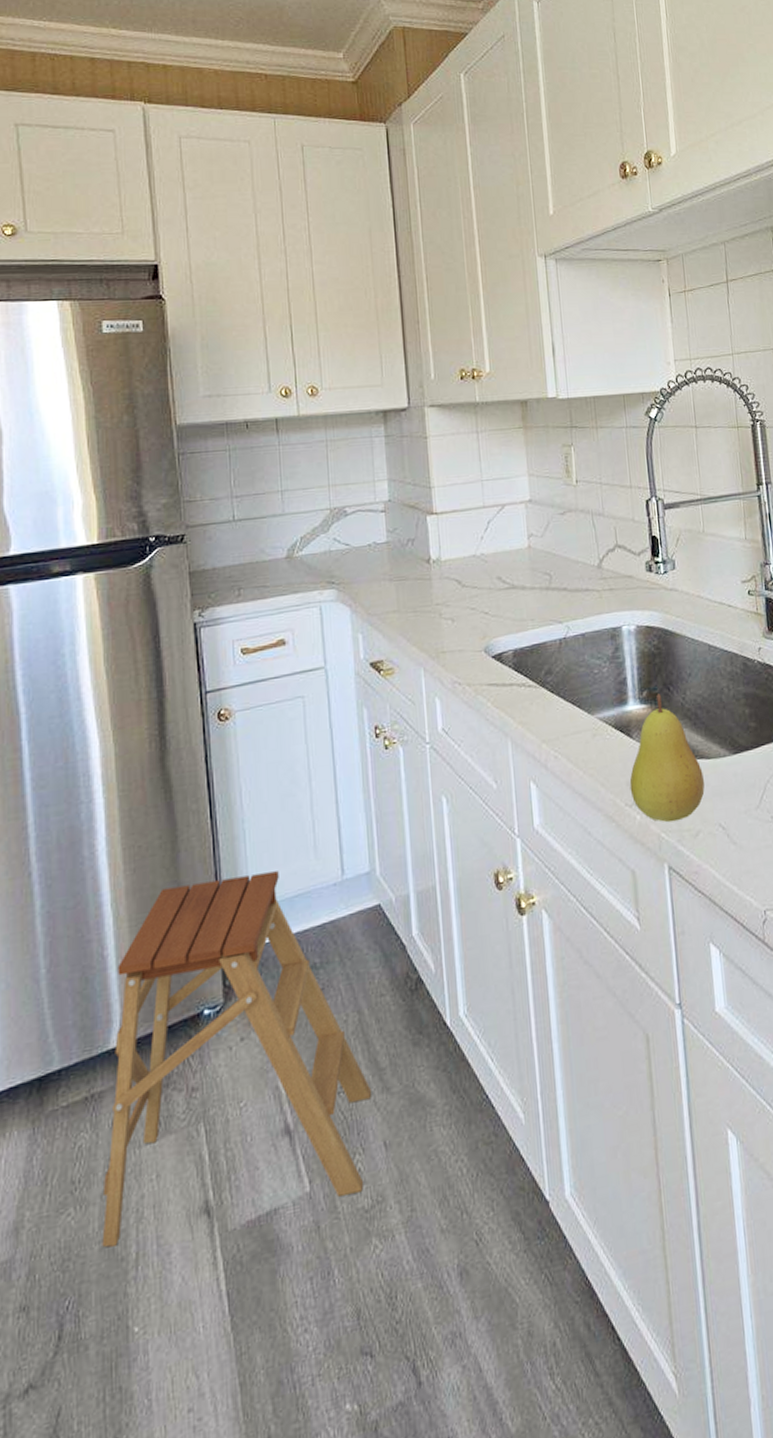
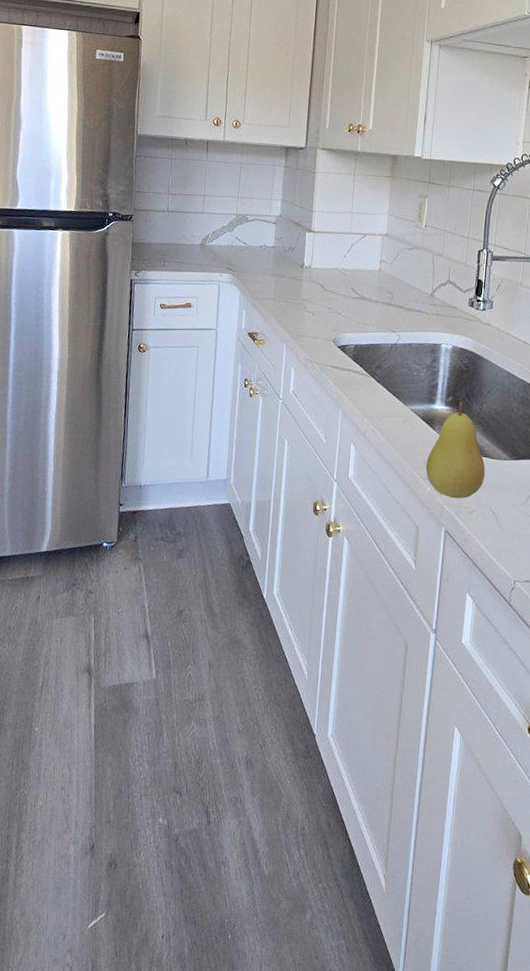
step ladder: present [102,871,371,1248] -> none [22,456,205,689]

